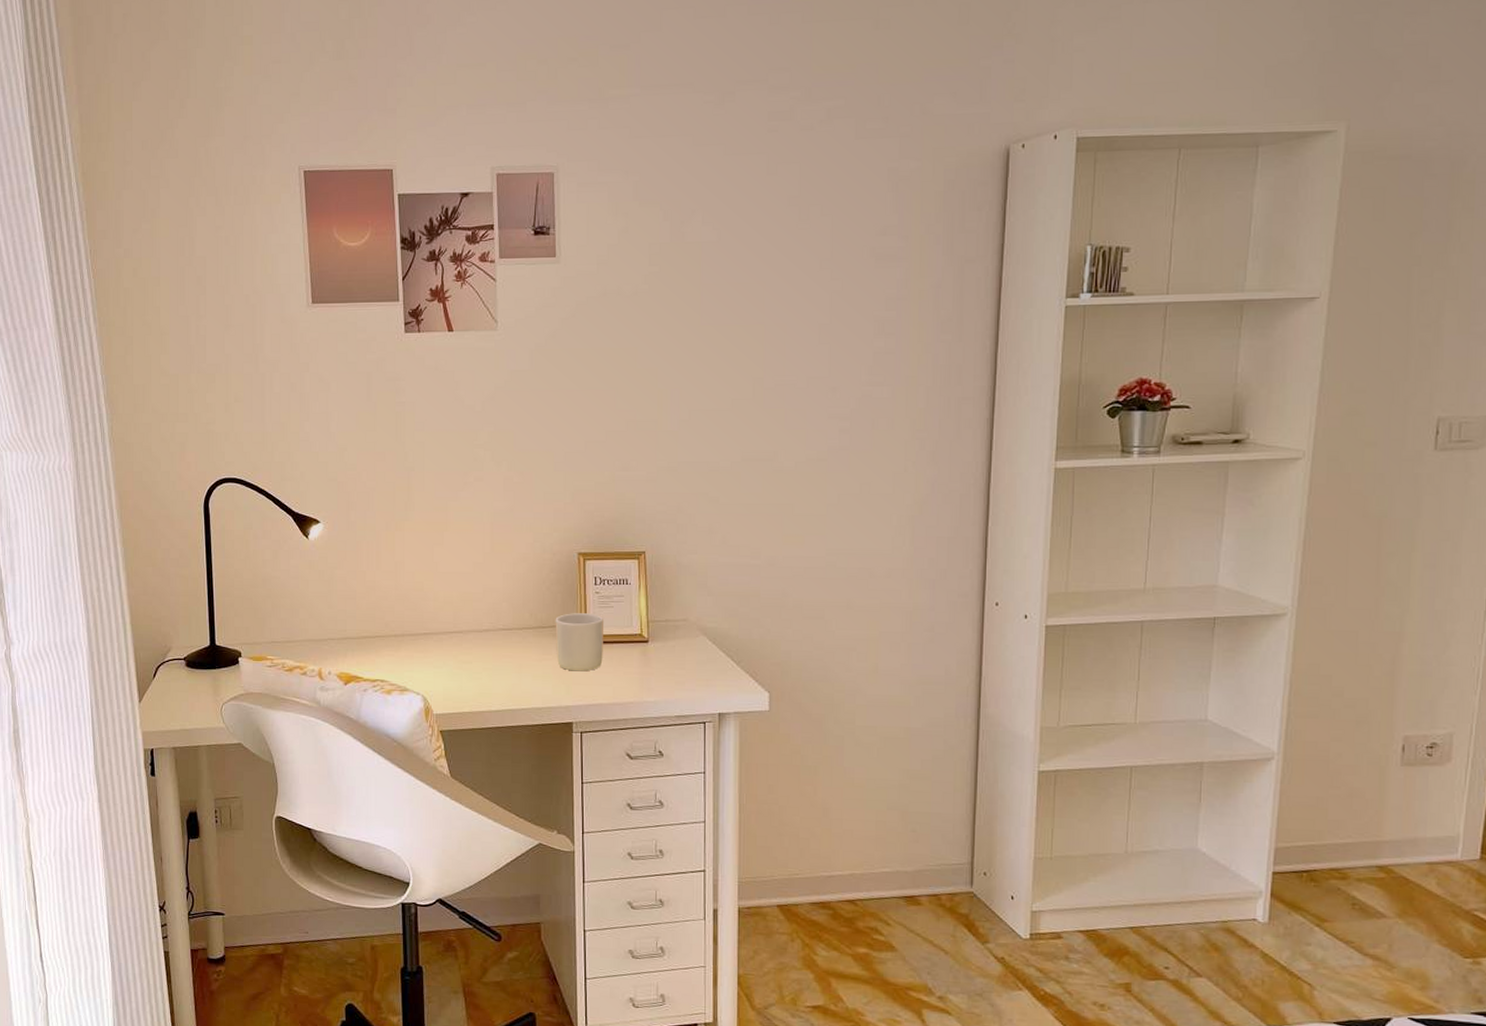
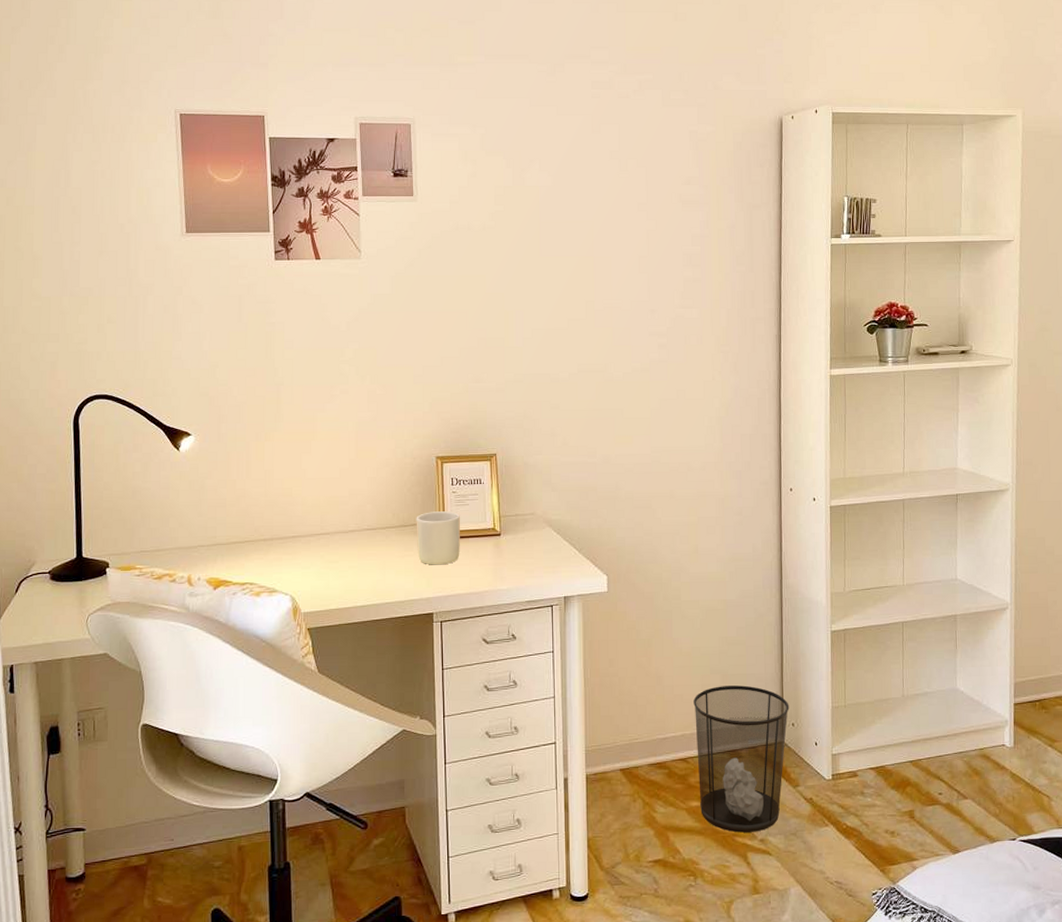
waste bin: none [865,824,982,988] -> present [693,685,790,833]

